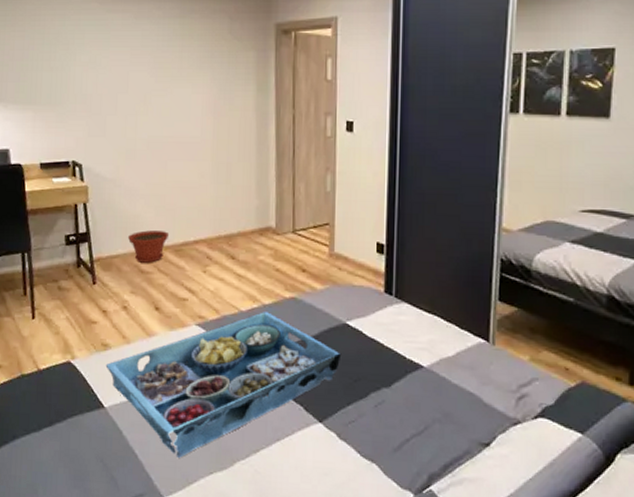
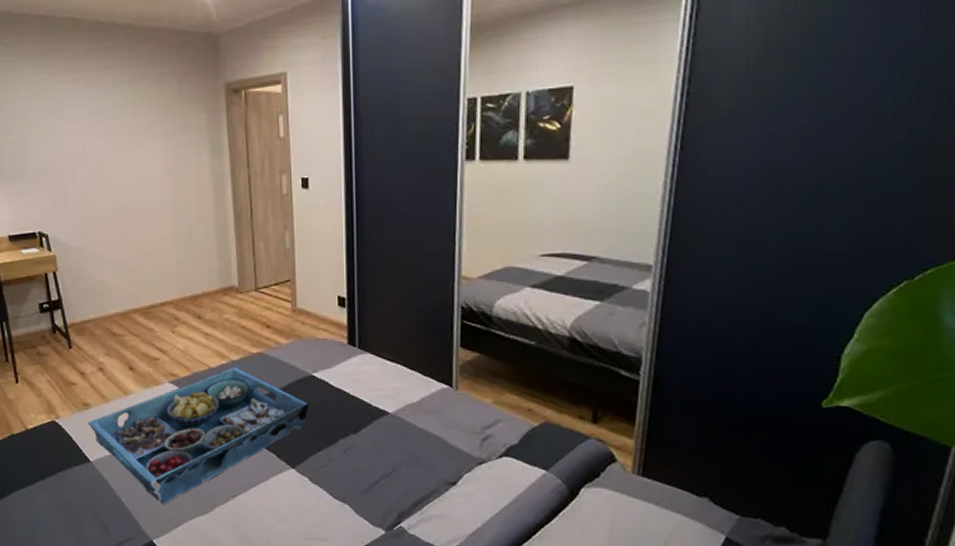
plant pot: present [127,230,170,263] -> none [97,295,137,326]

